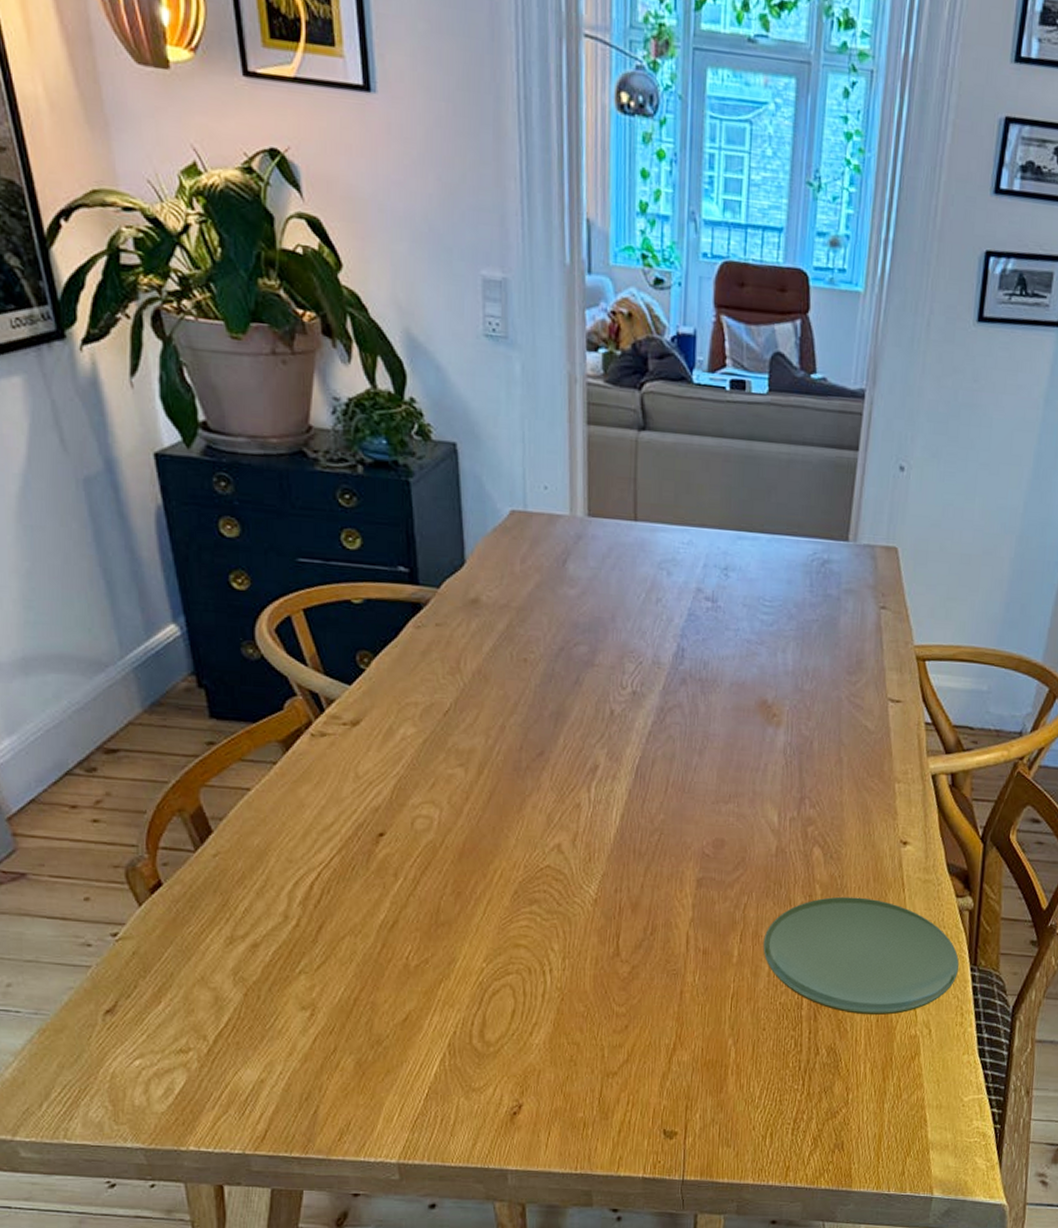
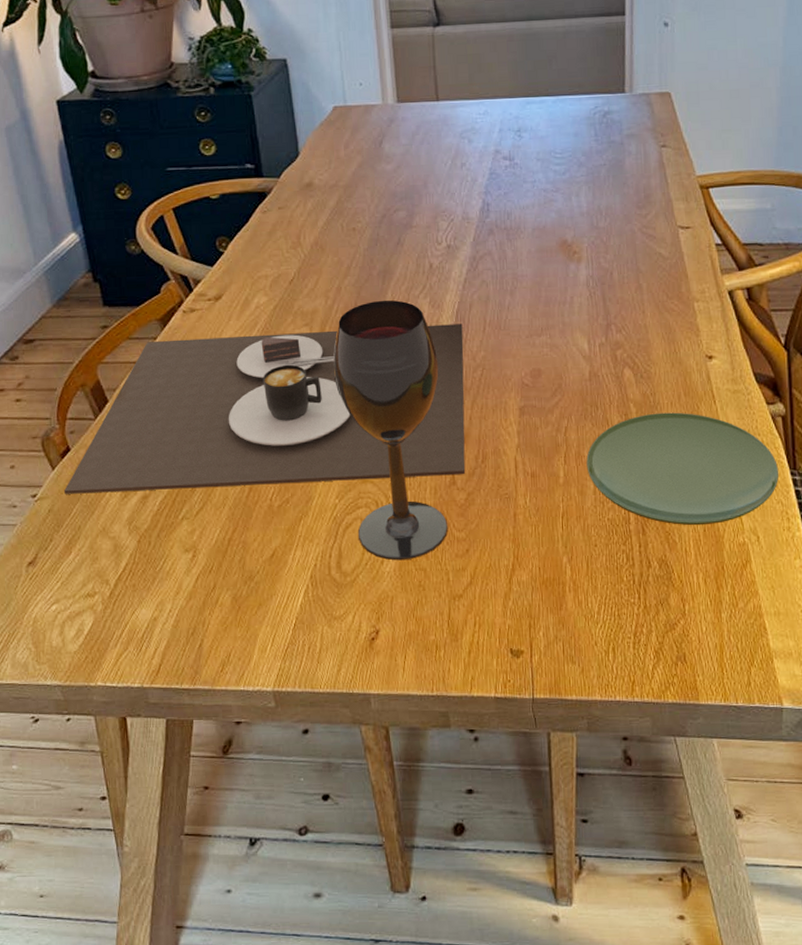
place setting: none [154,766,642,947] -> present [64,324,465,494]
wine glass: none [490,745,612,1033] -> present [333,300,449,561]

